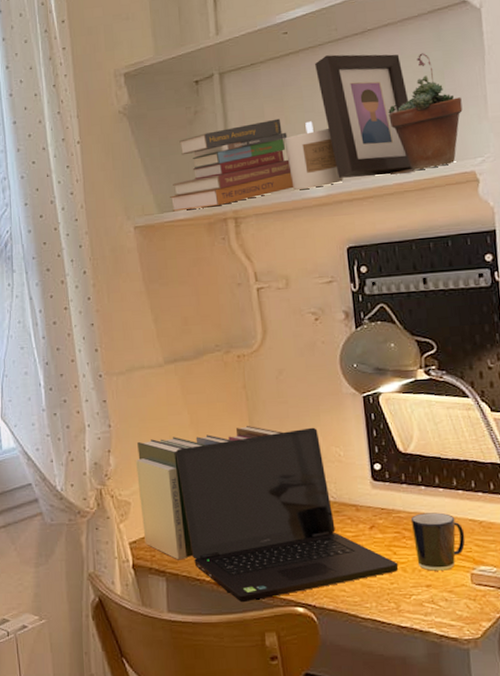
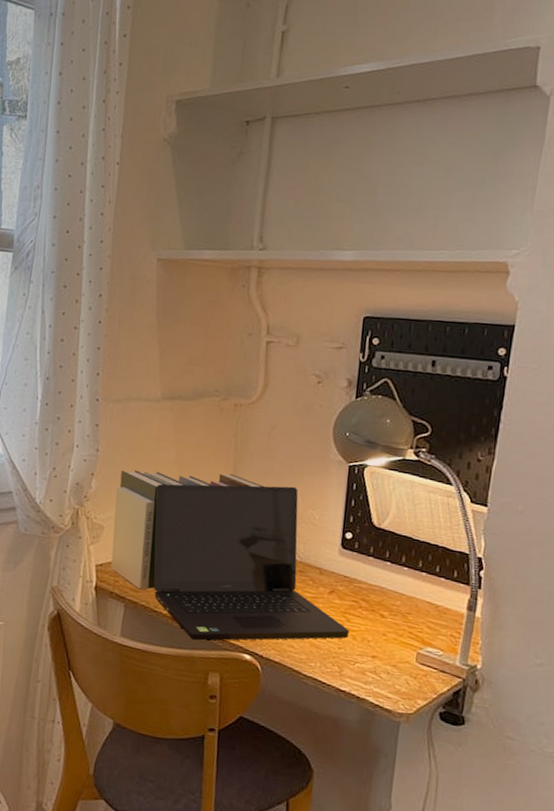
books: present [170,118,294,212] -> none [198,174,328,253]
candle: present [284,121,343,191] -> none [322,182,374,251]
picture frame: present [315,54,415,178] -> none [369,118,457,253]
succulent plant: present [388,53,463,170] -> none [432,132,510,252]
mug: present [410,512,465,571] -> none [368,587,420,646]

